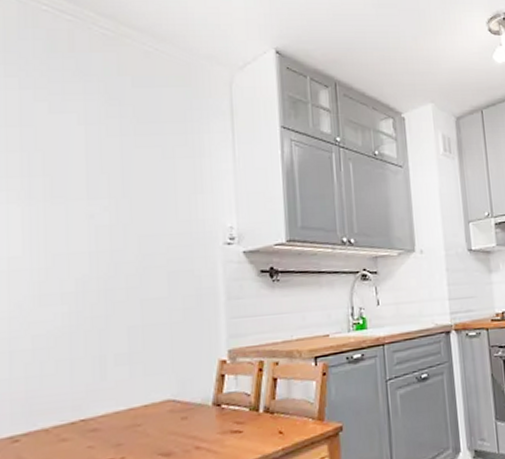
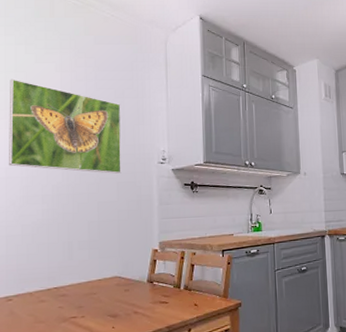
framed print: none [11,135,173,261] -> present [9,79,122,174]

